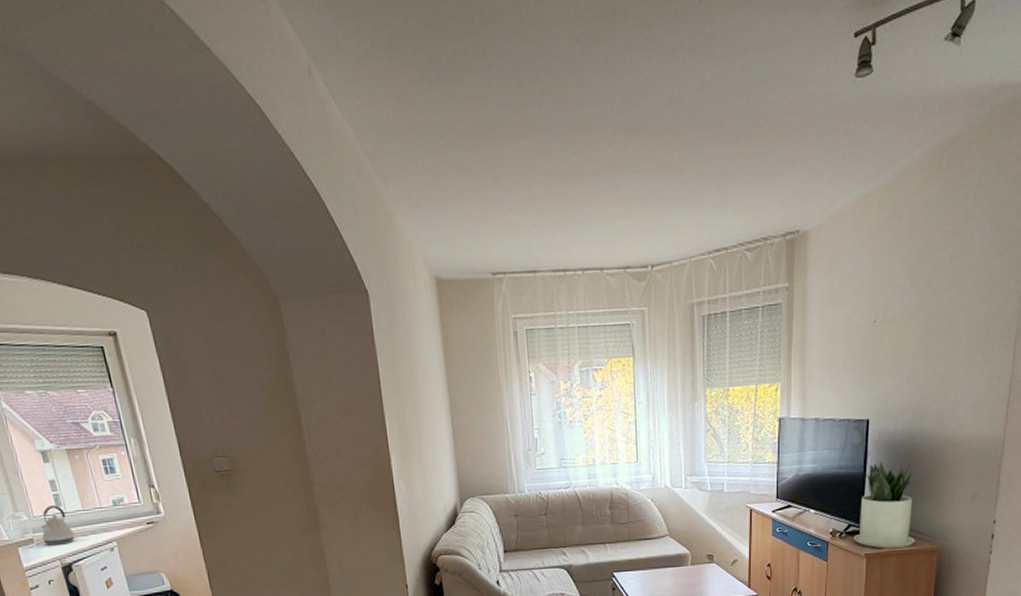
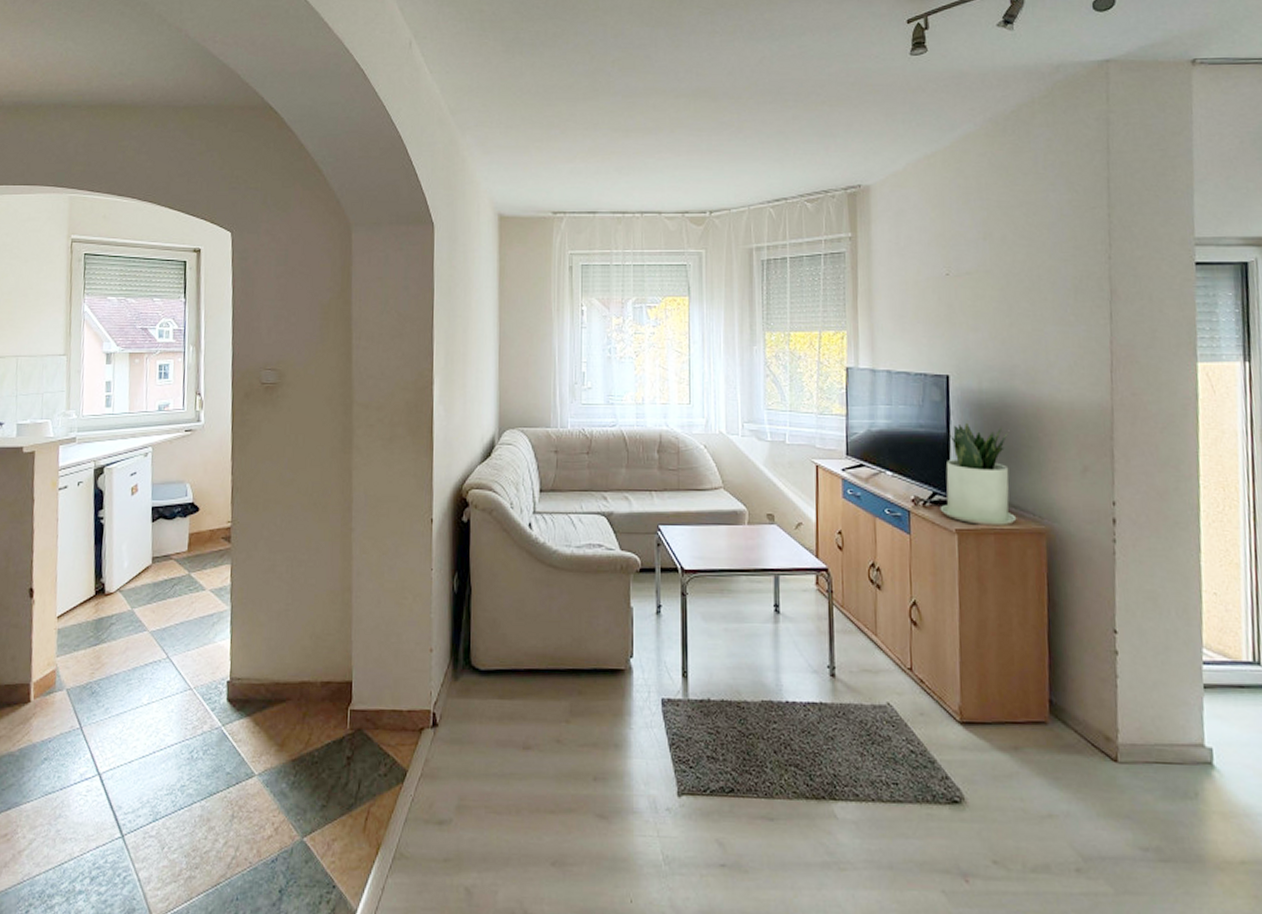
kettle: present [40,504,75,546] -> none [84,405,116,446]

